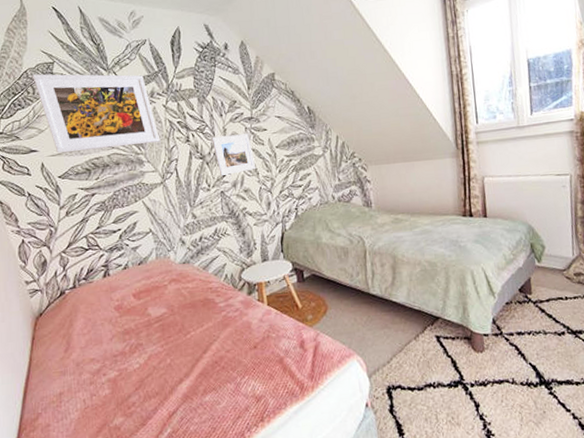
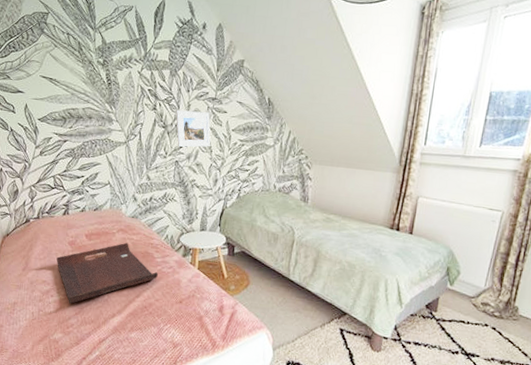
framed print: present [32,74,161,154] -> none [28,21,131,105]
serving tray: none [103,293,224,378] -> present [56,242,158,304]

